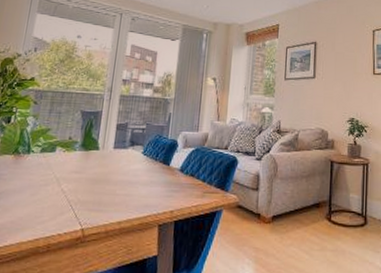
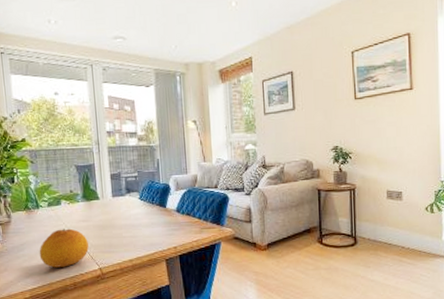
fruit: none [15,179,76,225] -> present [39,228,89,268]

